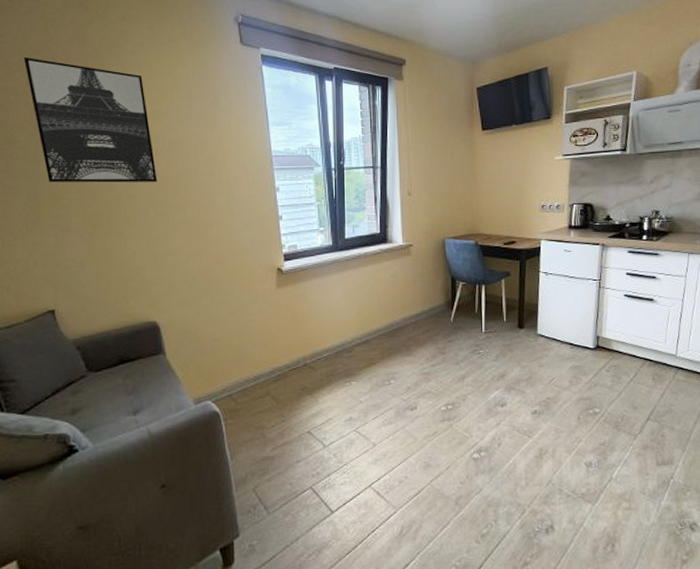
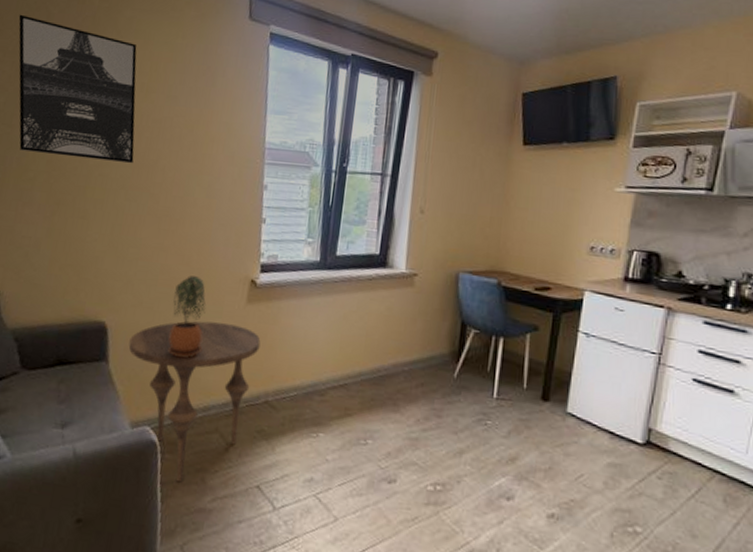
side table: none [181,307,293,440] -> present [128,320,261,483]
potted plant: none [214,272,245,341] -> present [168,276,207,358]

